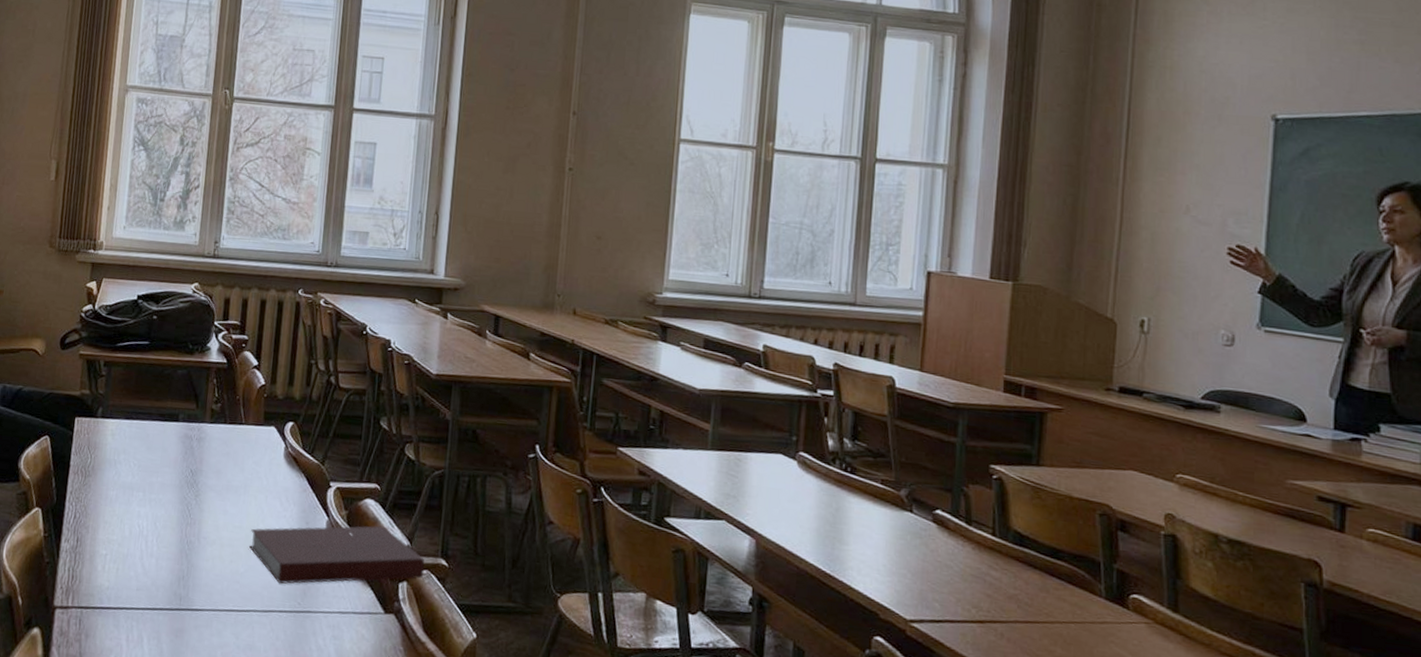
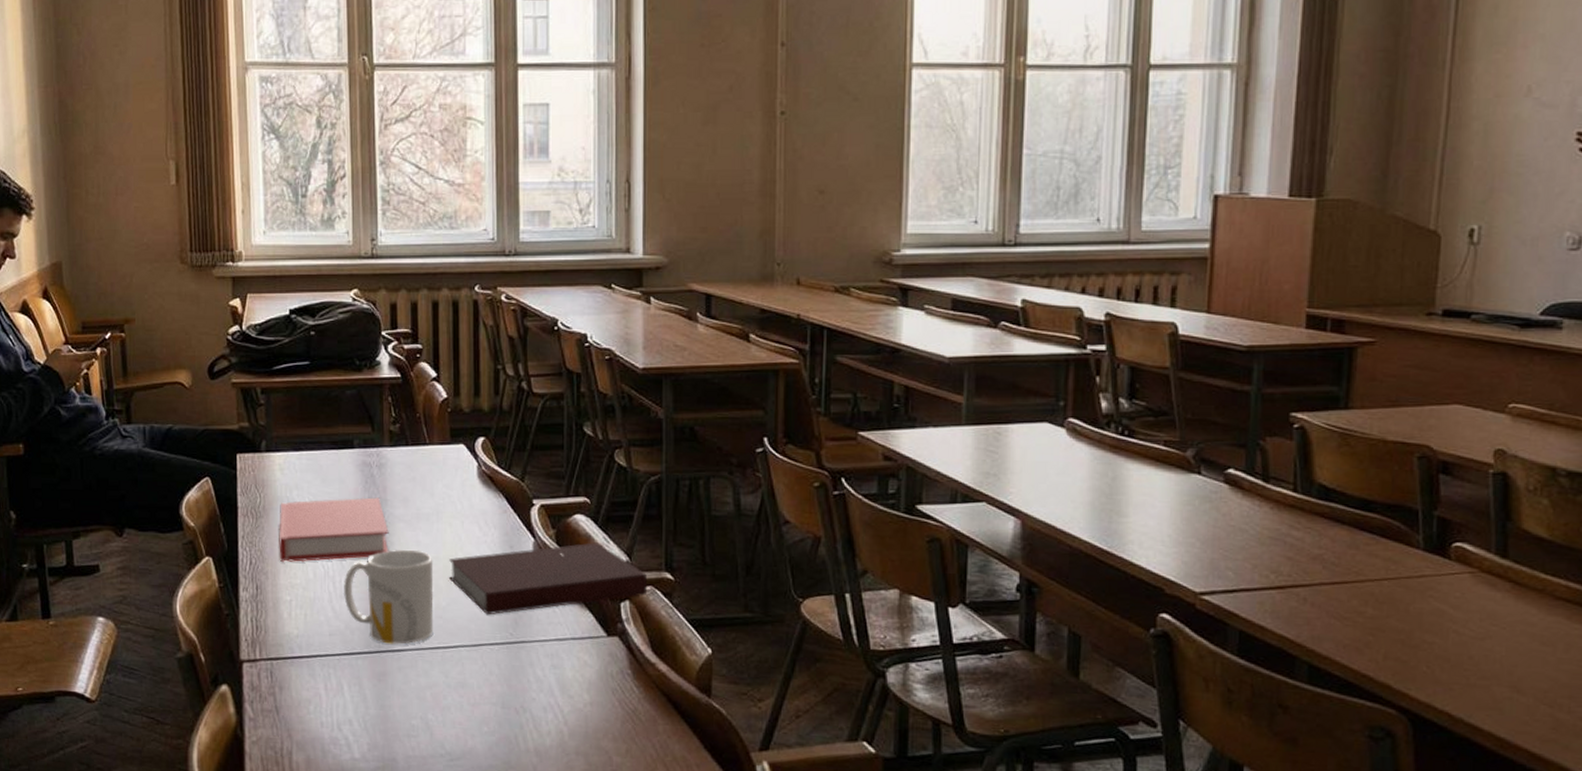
book: none [101,464,201,522] -> present [279,497,389,562]
mug: none [154,516,237,605] -> present [344,549,434,645]

